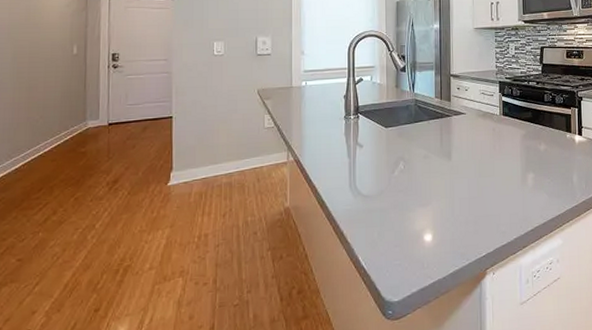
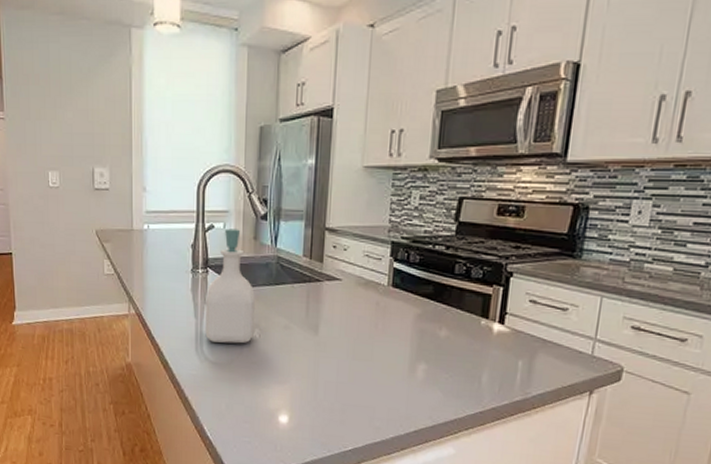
soap bottle: none [357,80,399,177] -> present [205,228,255,344]

